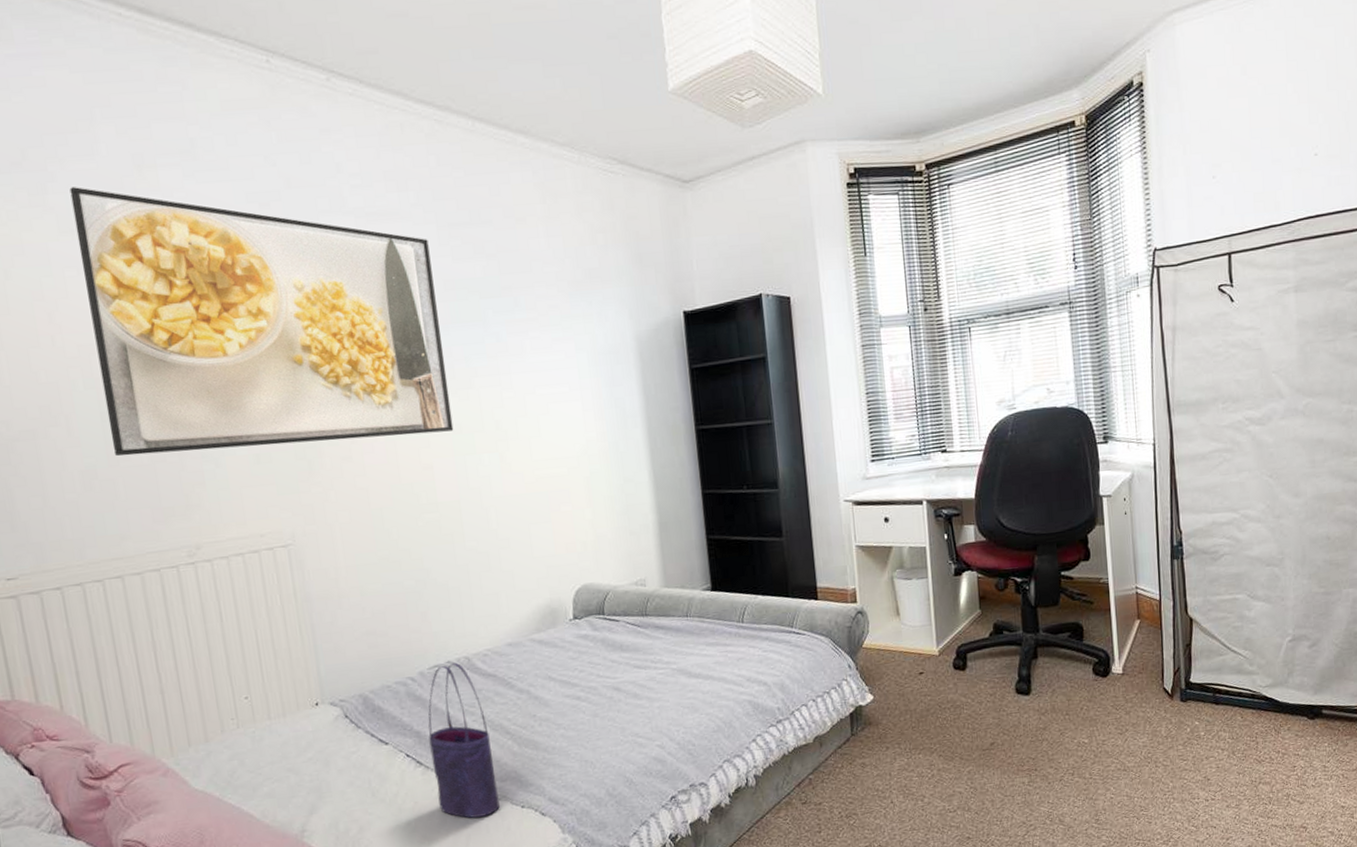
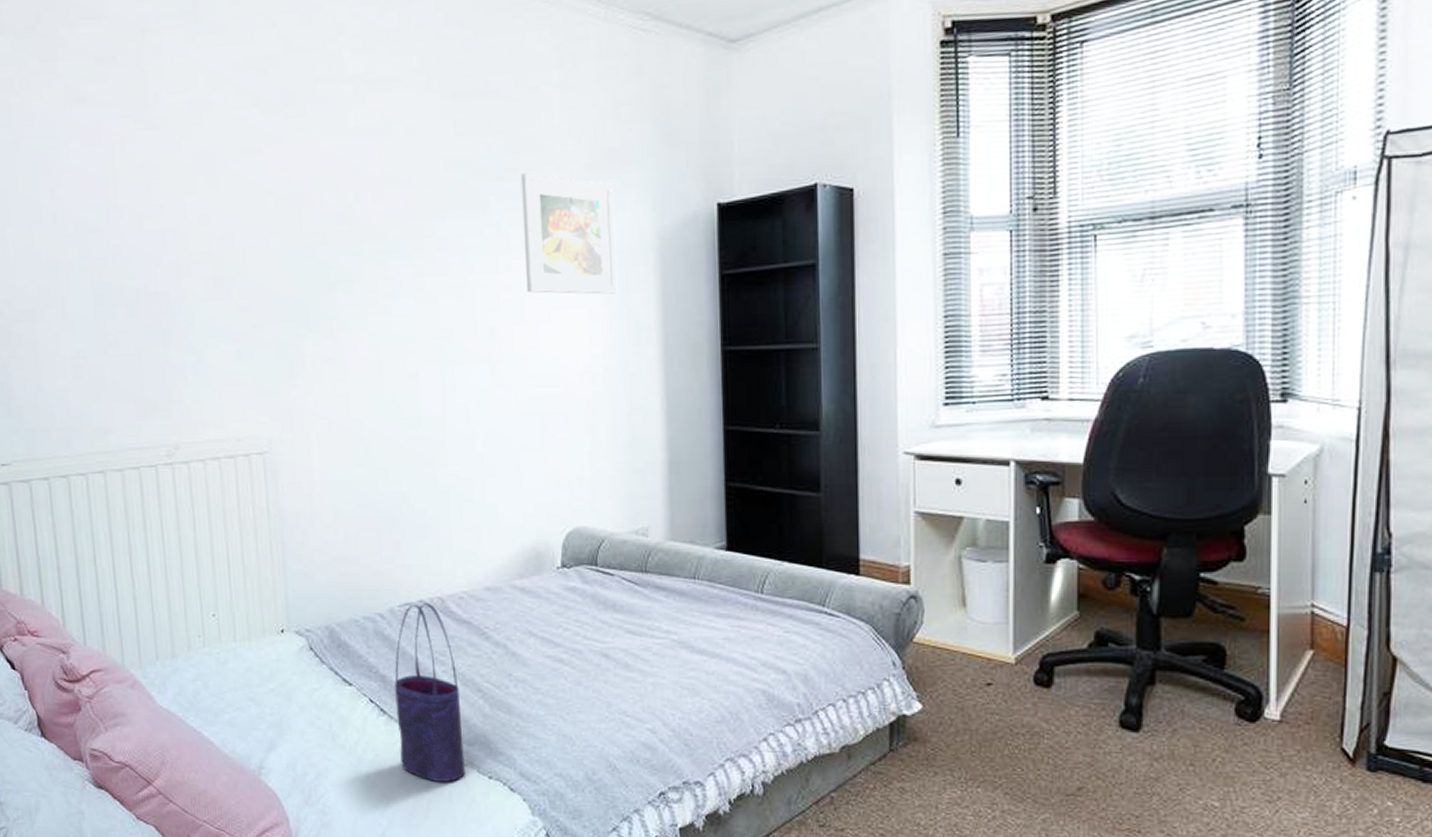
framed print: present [69,187,454,456] -> none [77,52,443,344]
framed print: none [514,290,606,391] -> present [520,173,618,295]

